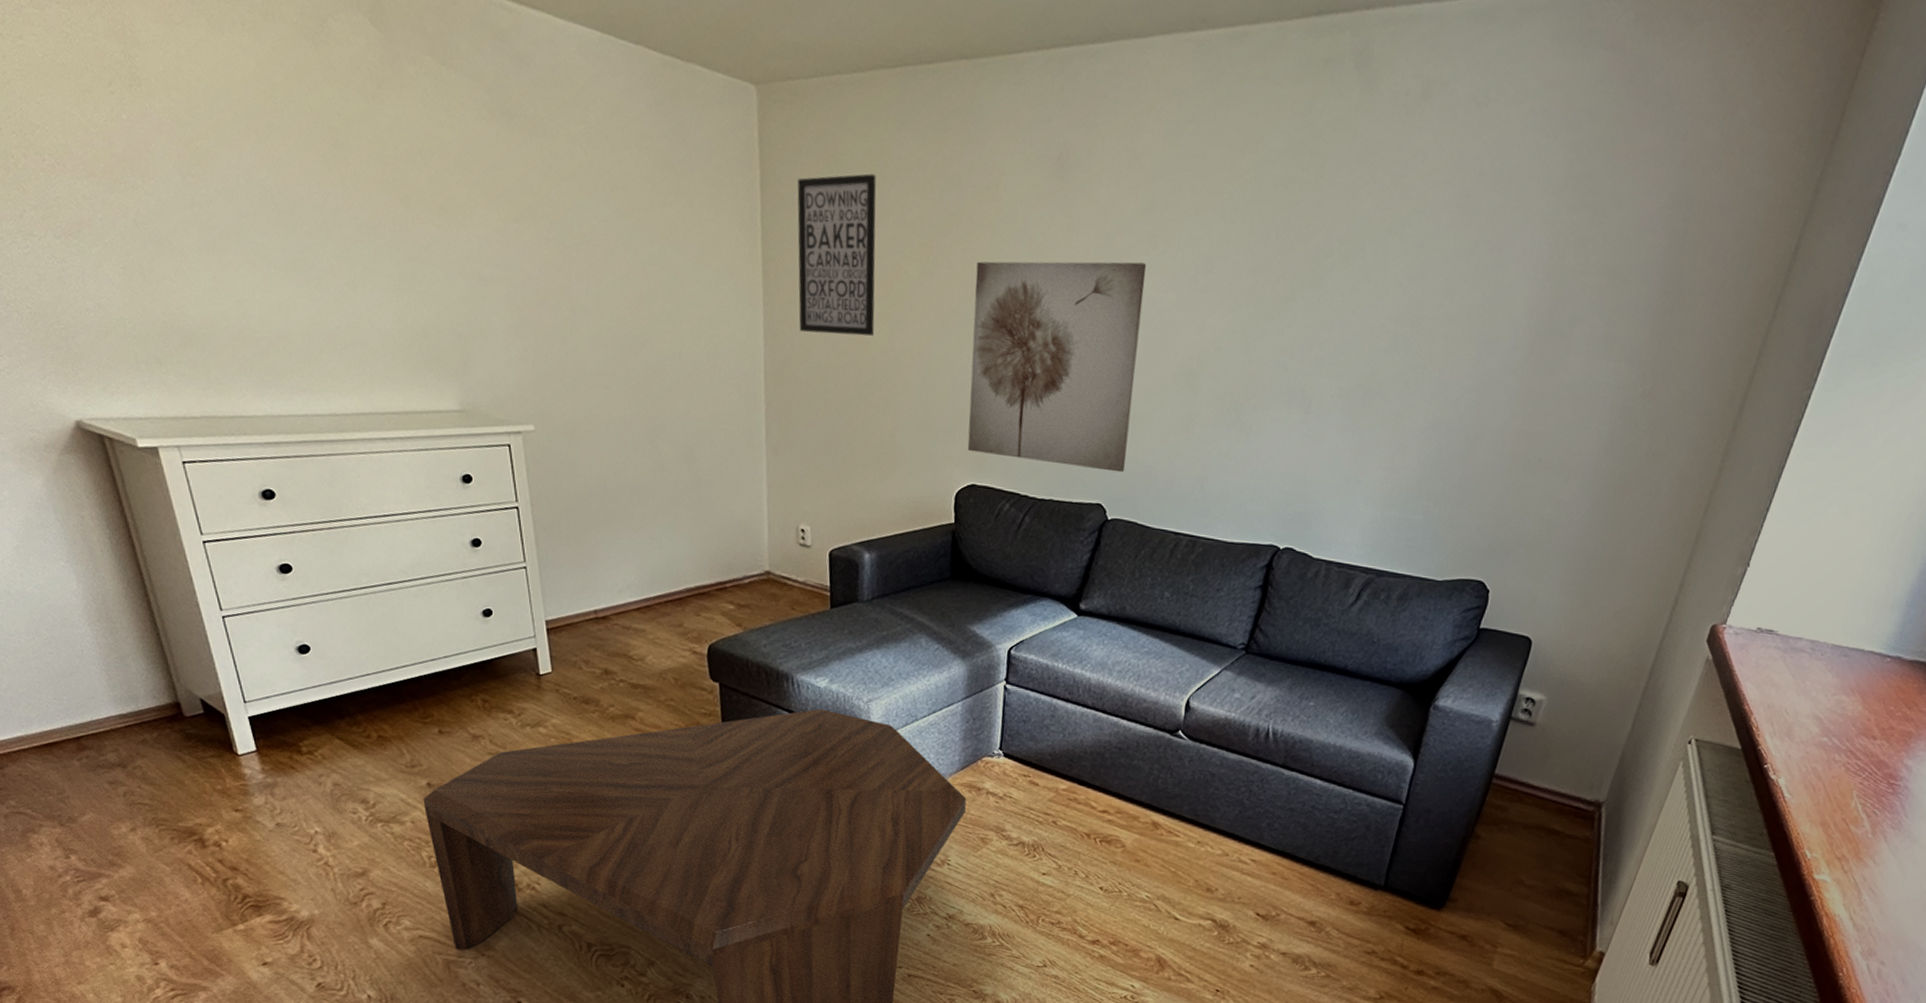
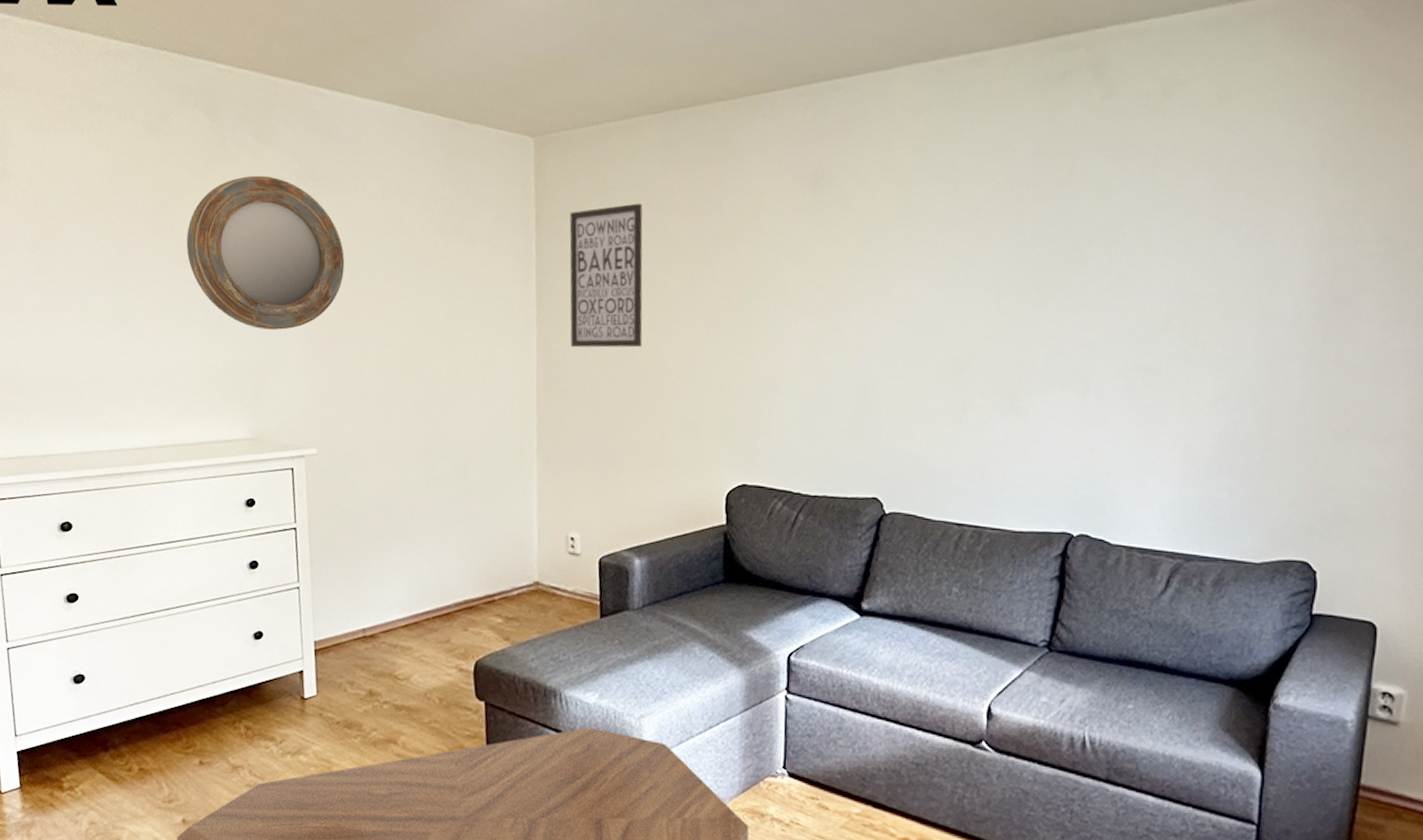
home mirror: none [365,104,550,292] -> present [186,175,345,330]
wall art: present [967,261,1147,473] -> none [736,263,907,465]

